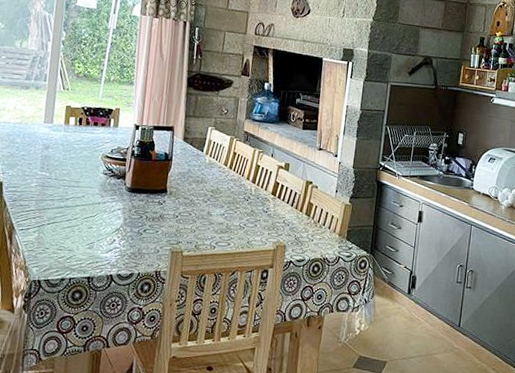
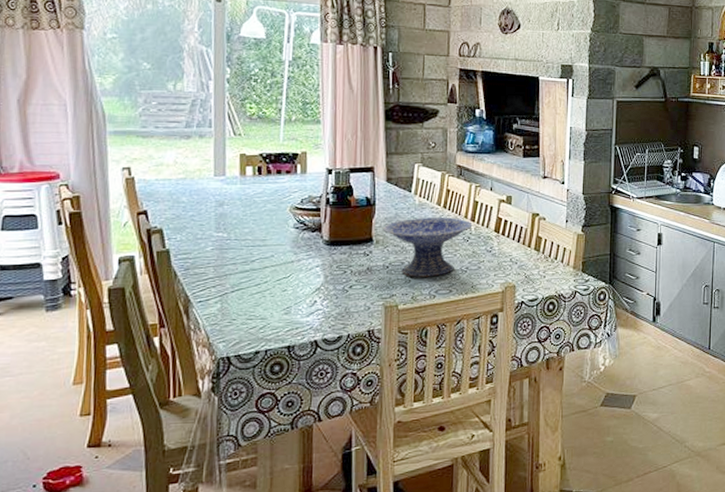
decorative bowl: none [176,175,253,230] -> present [383,218,473,277]

